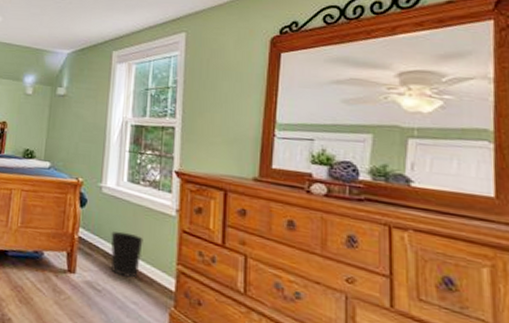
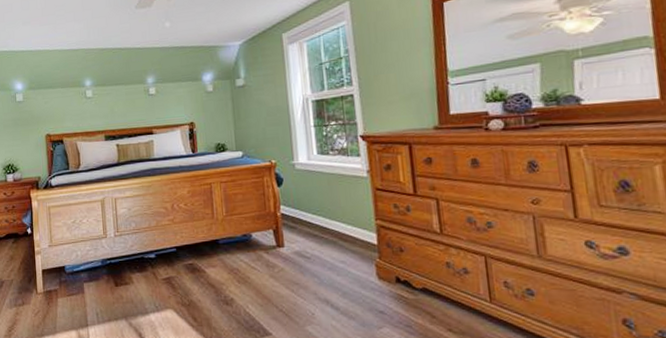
wastebasket: present [110,231,143,278] -> none [310,200,342,241]

